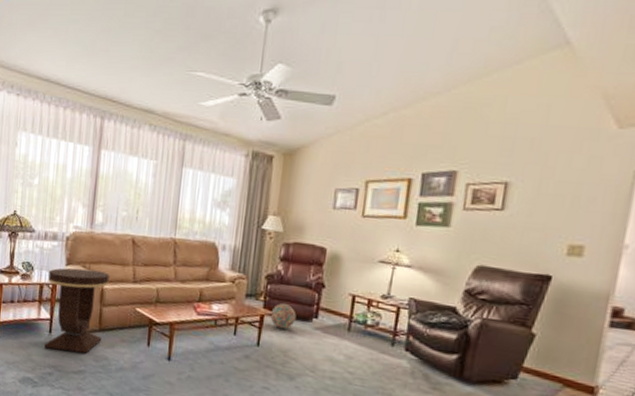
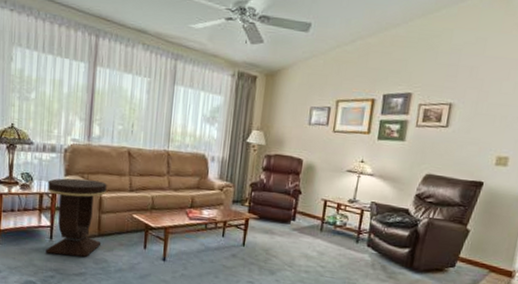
decorative ball: present [270,303,297,330] -> none [254,208,277,231]

